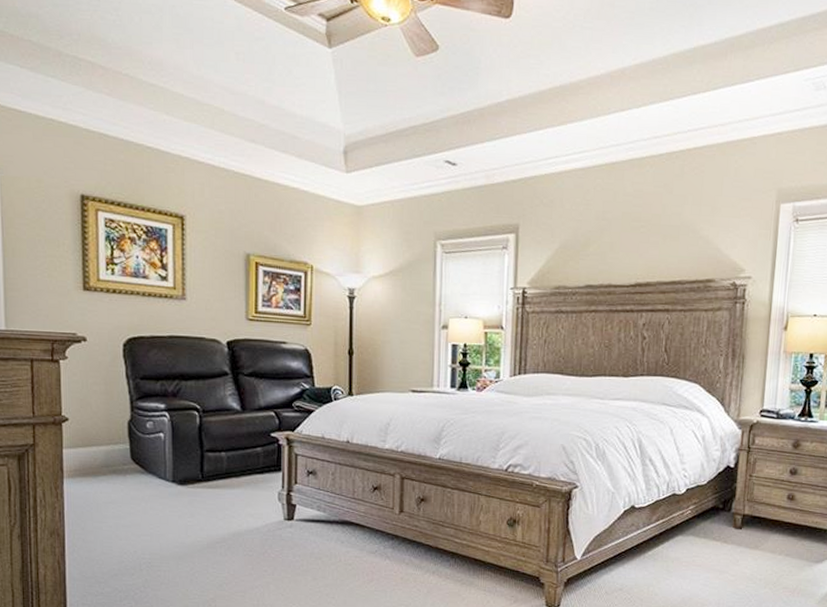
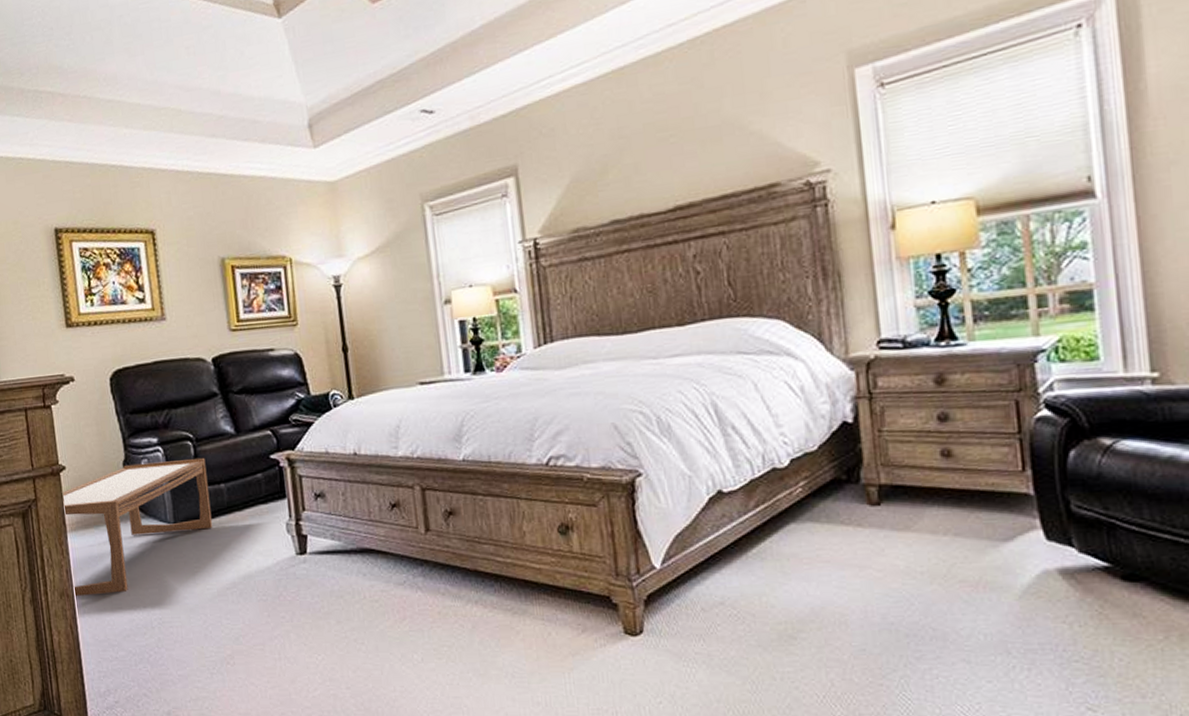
coffee table: none [62,424,210,537] -> present [62,457,213,596]

